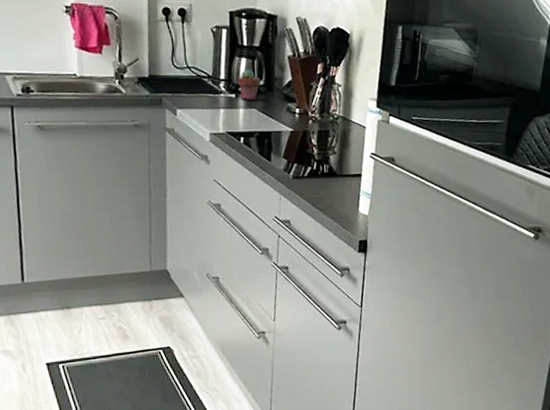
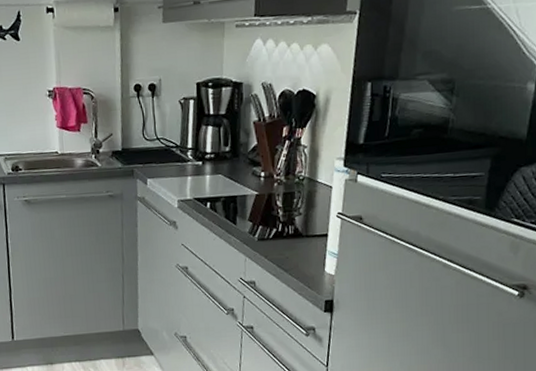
potted succulent: present [237,69,261,100] -> none [204,136,227,167]

